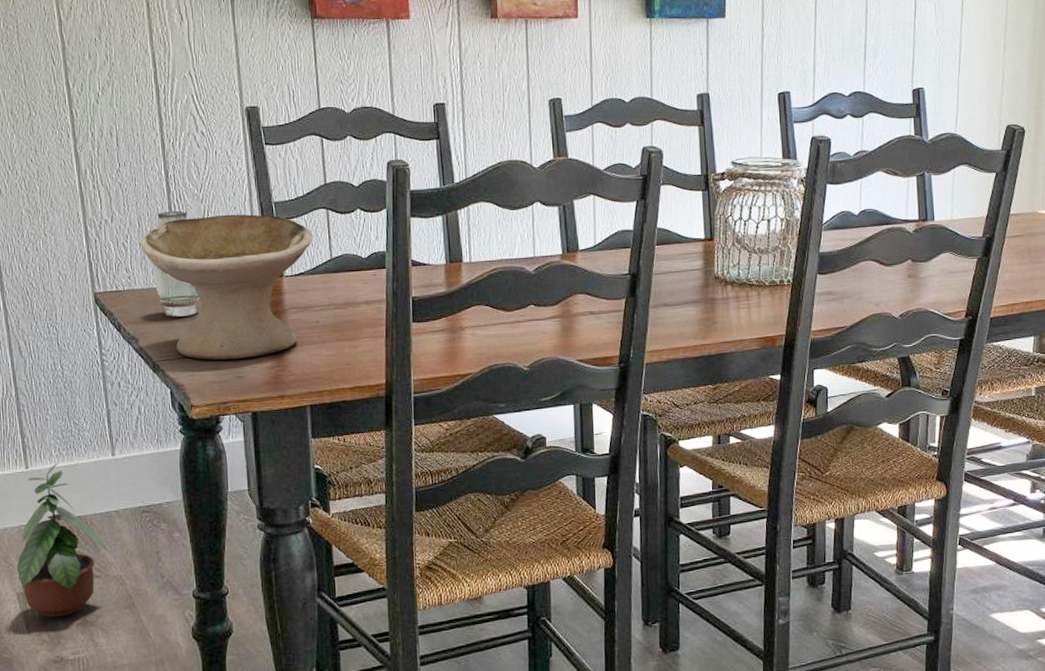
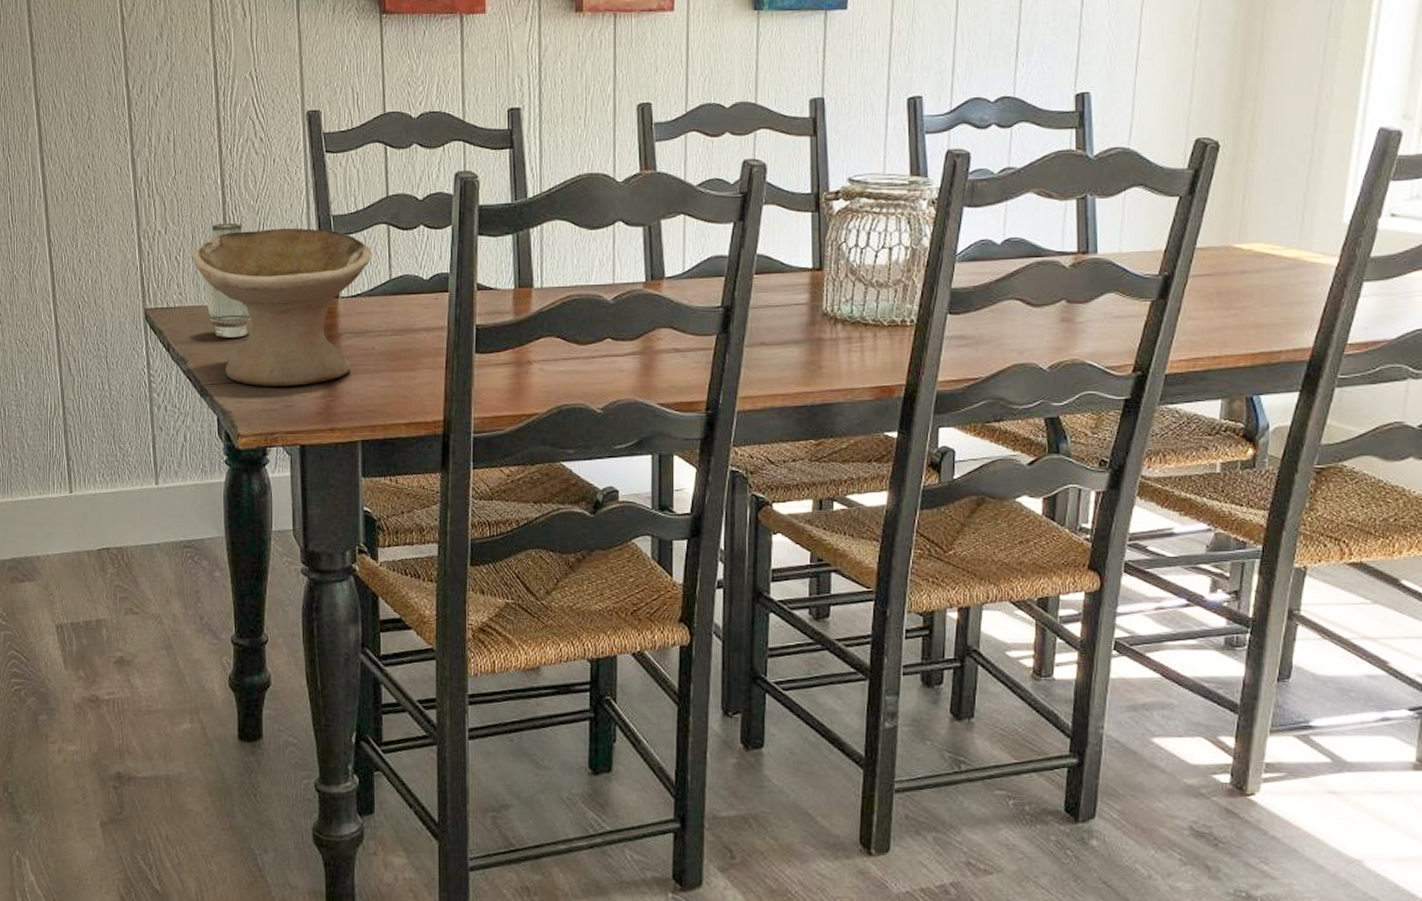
potted plant: present [16,463,110,617] -> none [56,489,149,653]

